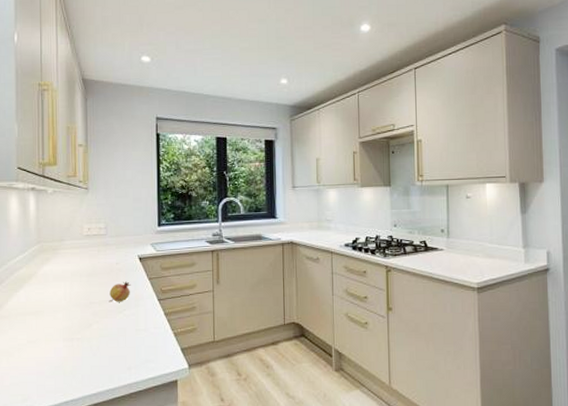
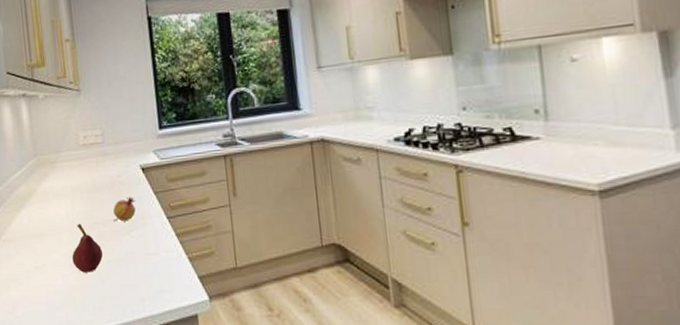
fruit: none [66,303,97,346] -> present [72,223,103,273]

